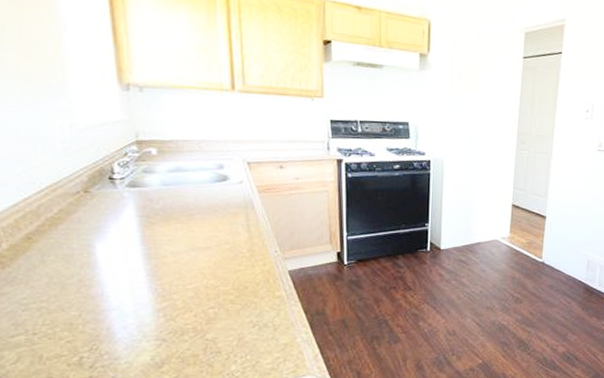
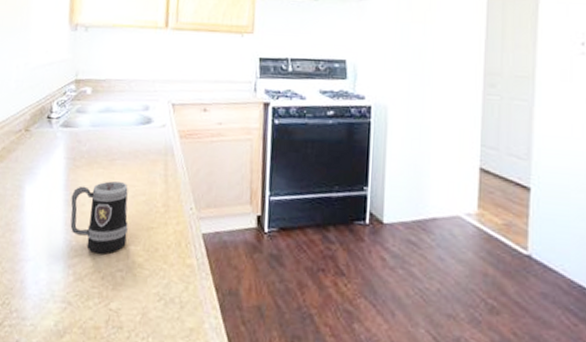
mug: none [150,234,215,296] -> present [70,181,129,254]

